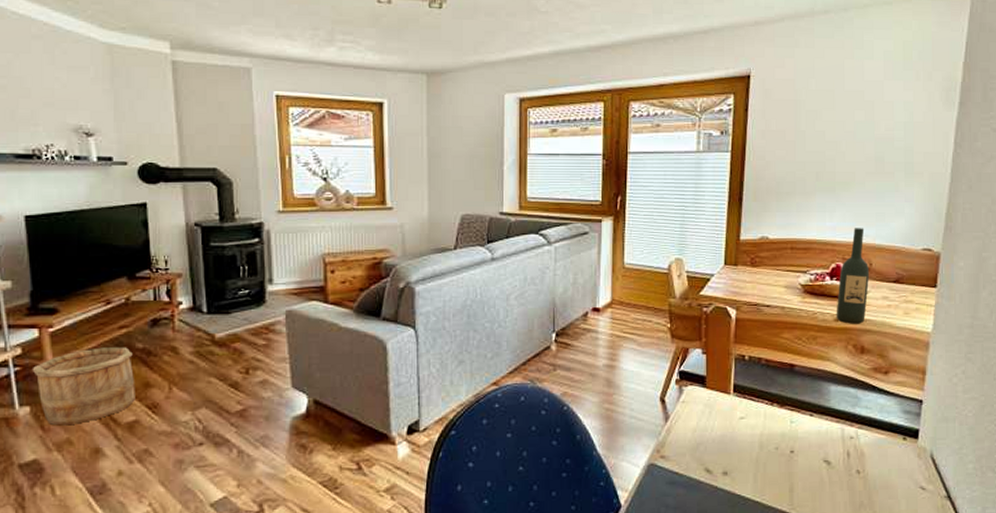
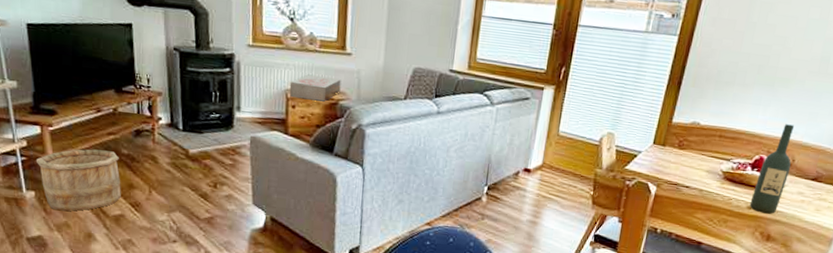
decorative box: none [327,235,384,262] -> present [289,74,341,102]

